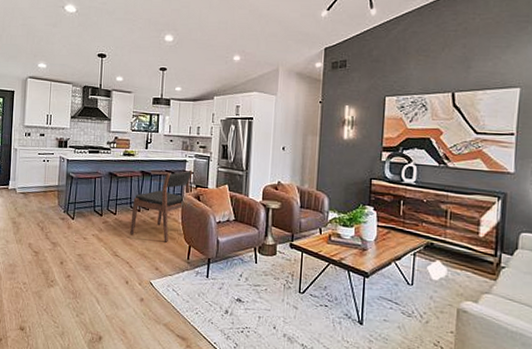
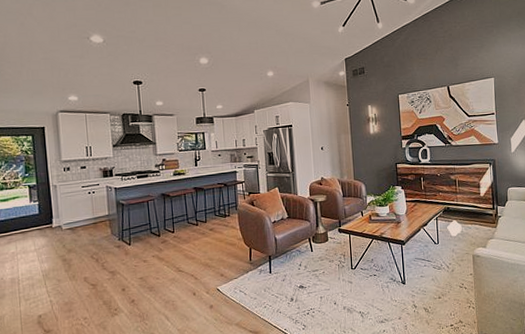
dining chair: present [130,170,193,243] -> none [190,179,244,249]

